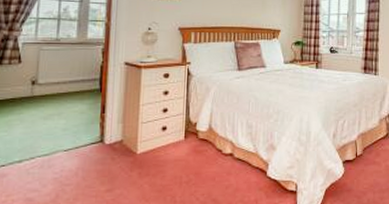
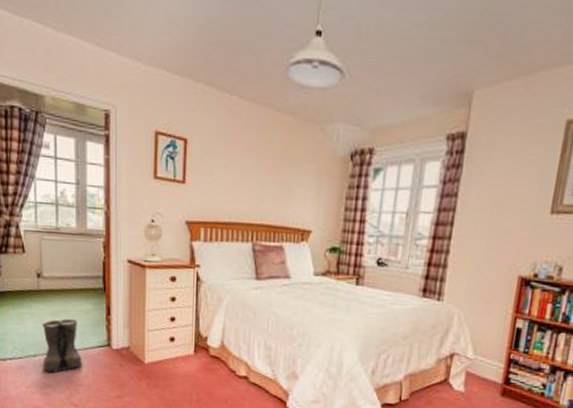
boots: none [28,121,73,177] -> present [41,318,83,373]

